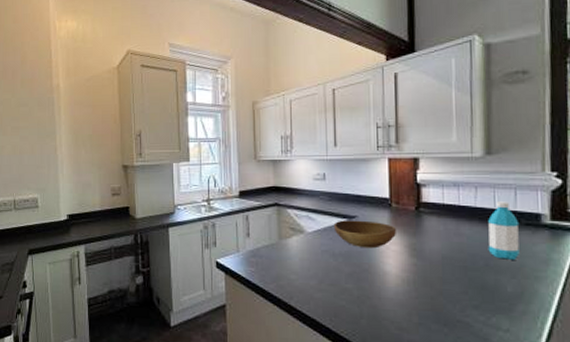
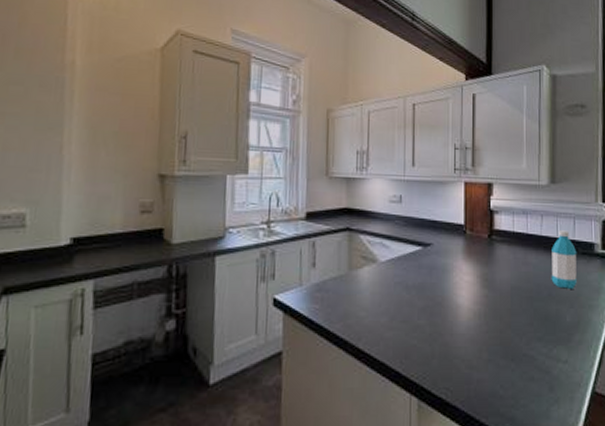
bowl: present [333,220,396,249] -> none [408,248,469,279]

